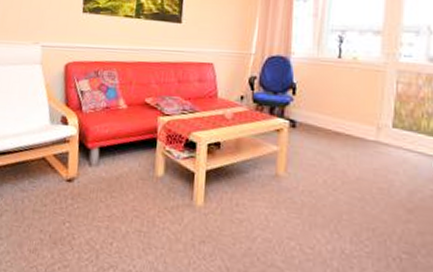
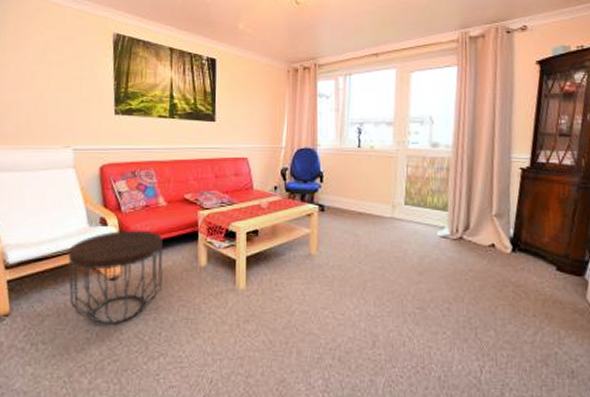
side table: none [27,130,121,229] -> present [67,230,164,326]

